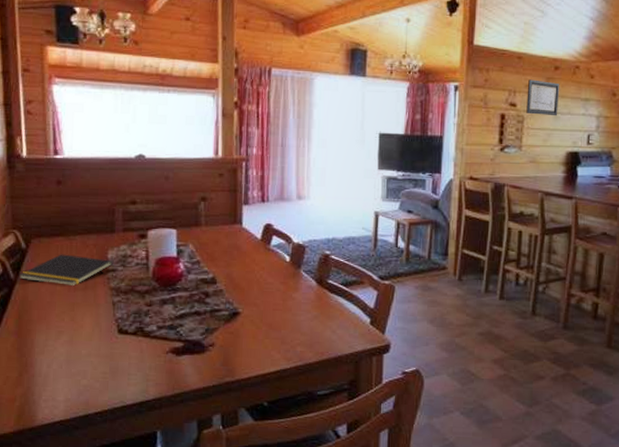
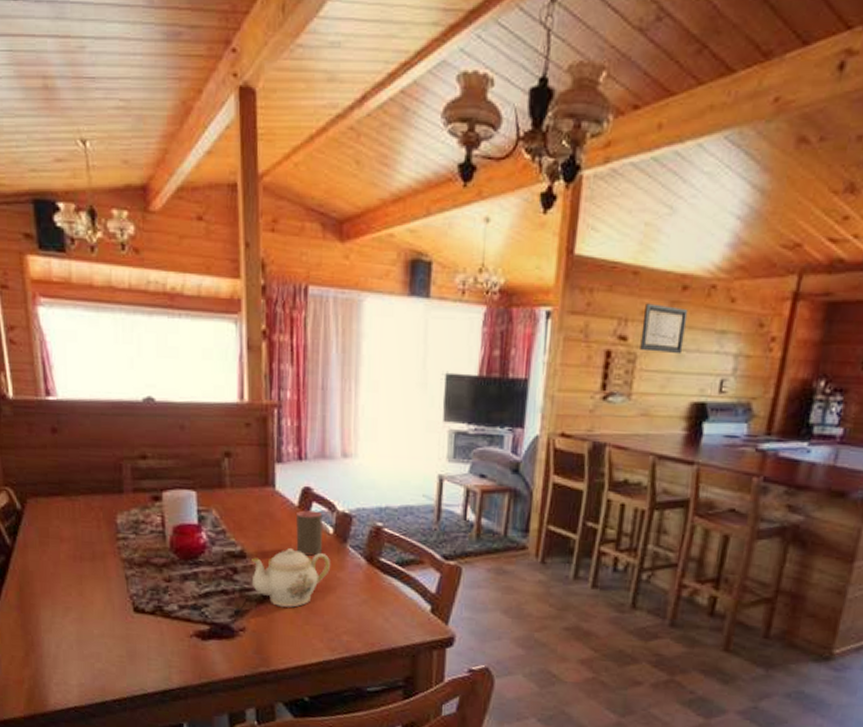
notepad: present [18,254,113,286] -> none [15,517,123,555]
teapot: none [220,273,287,324] -> present [251,547,330,608]
cup: none [258,243,281,280] -> present [296,510,323,556]

